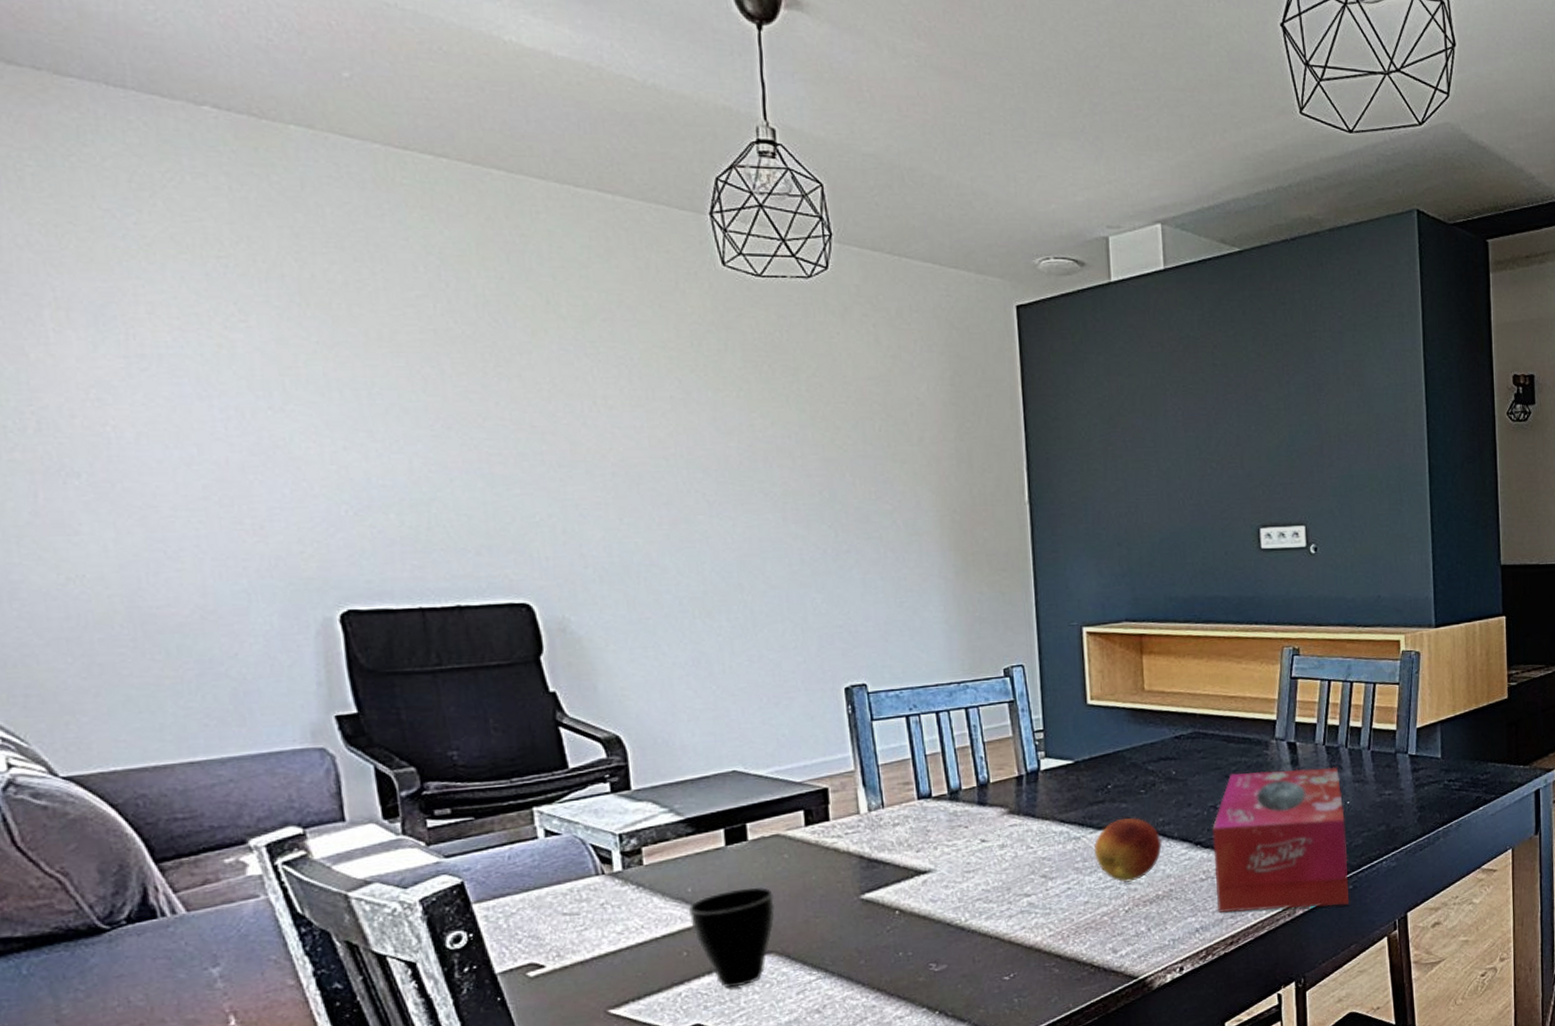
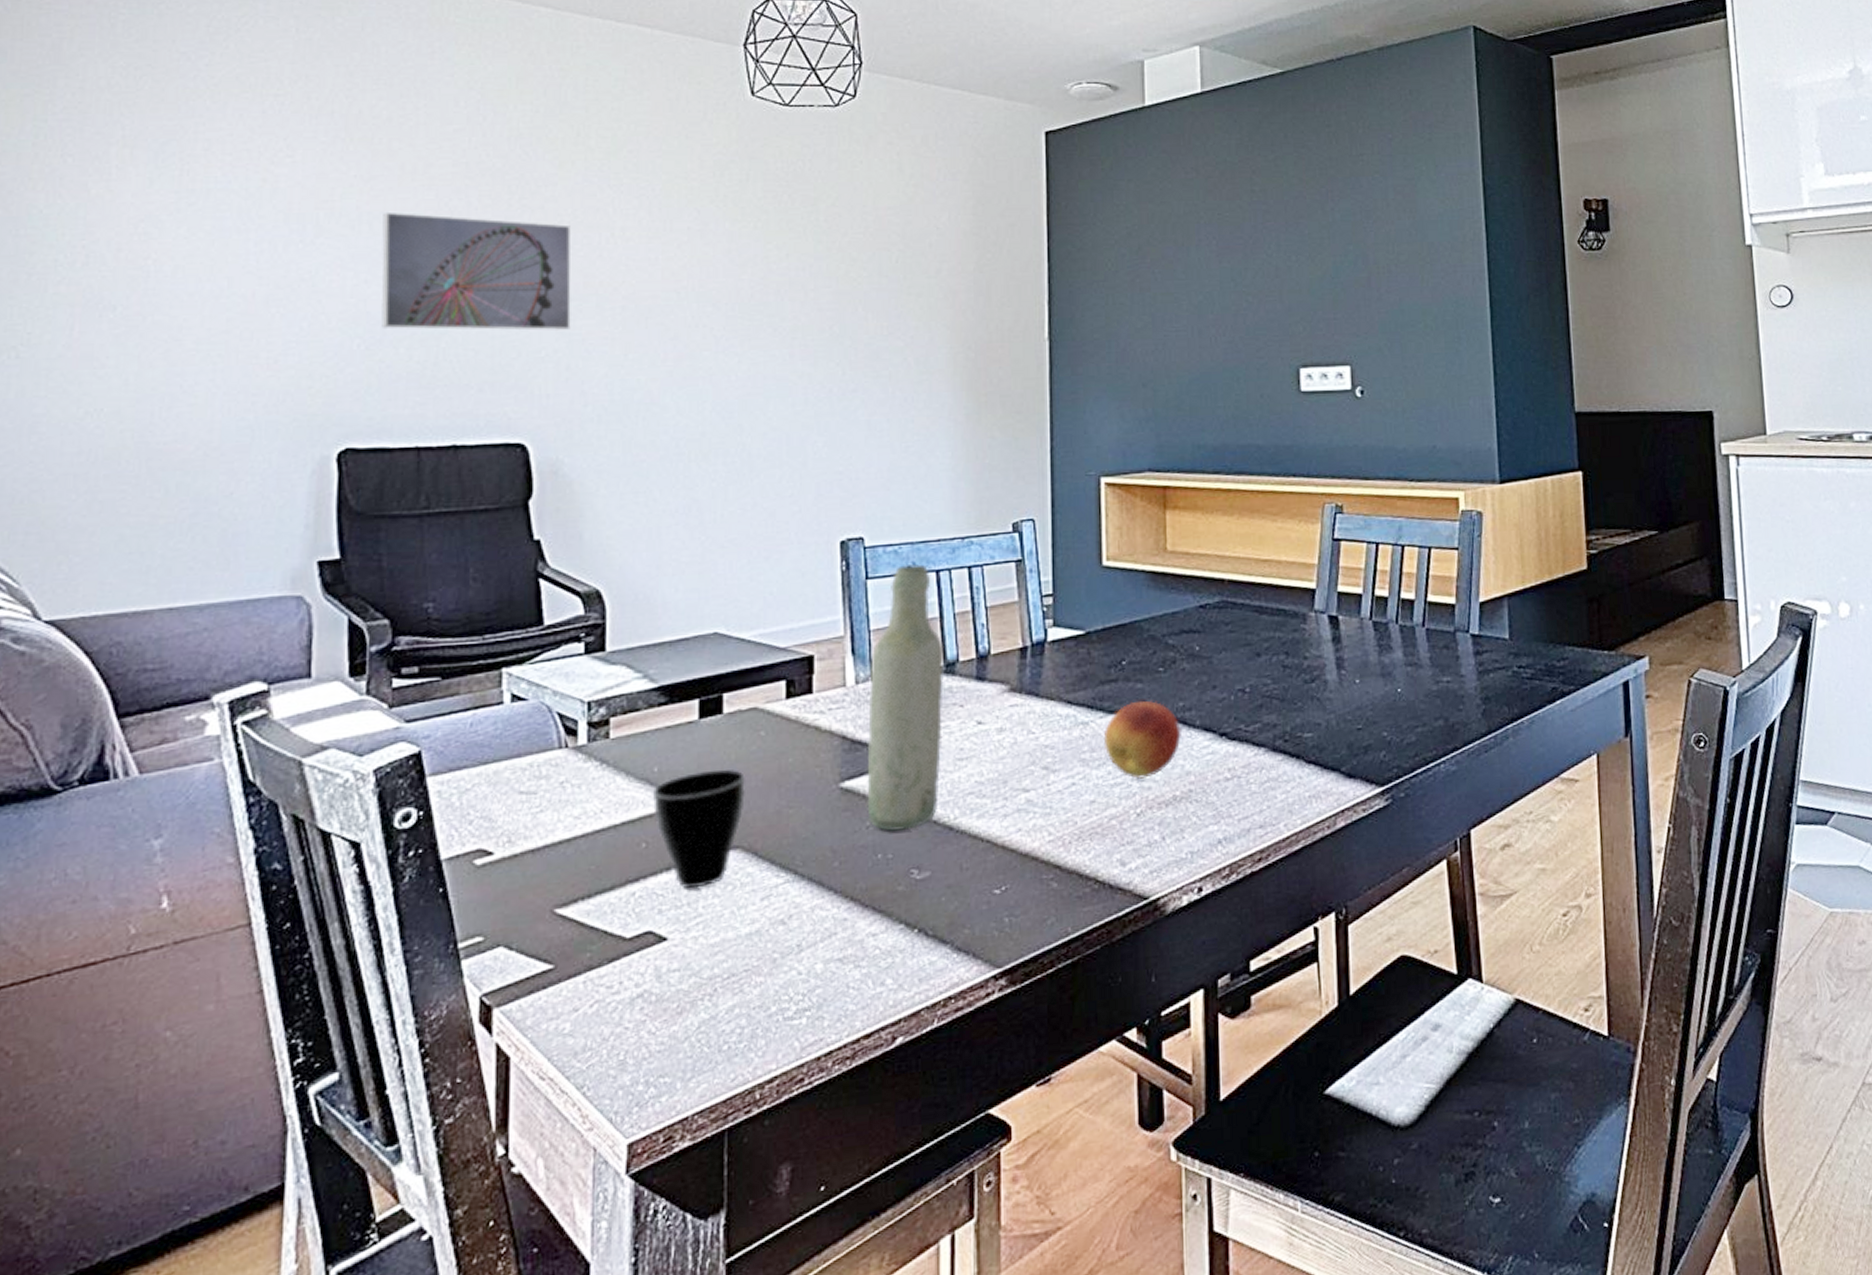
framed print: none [353,378,563,497] -> present [381,211,571,331]
bottle: none [880,706,951,933] -> present [867,564,945,831]
tissue box: present [1212,766,1349,913] -> none [1240,646,1400,822]

